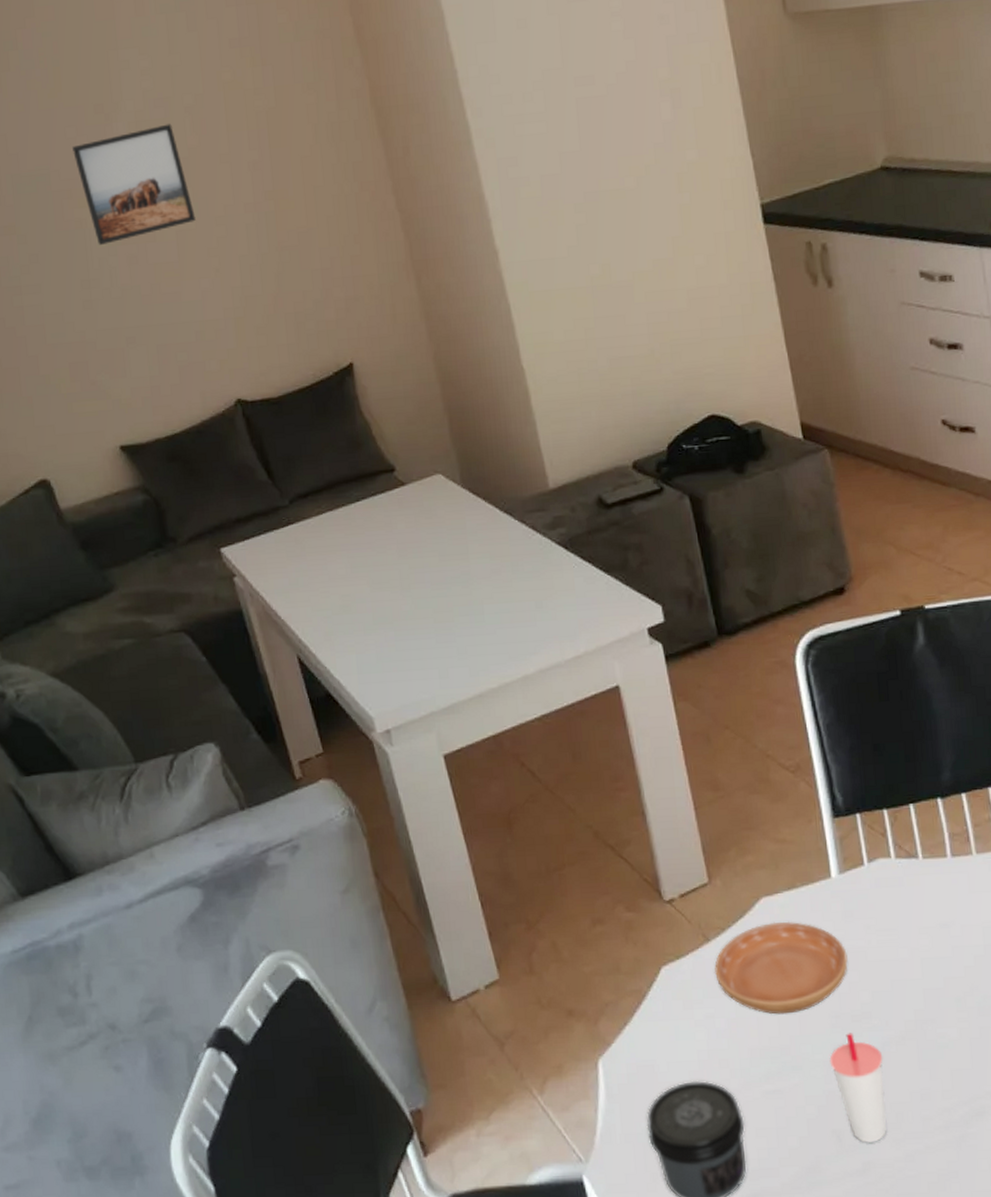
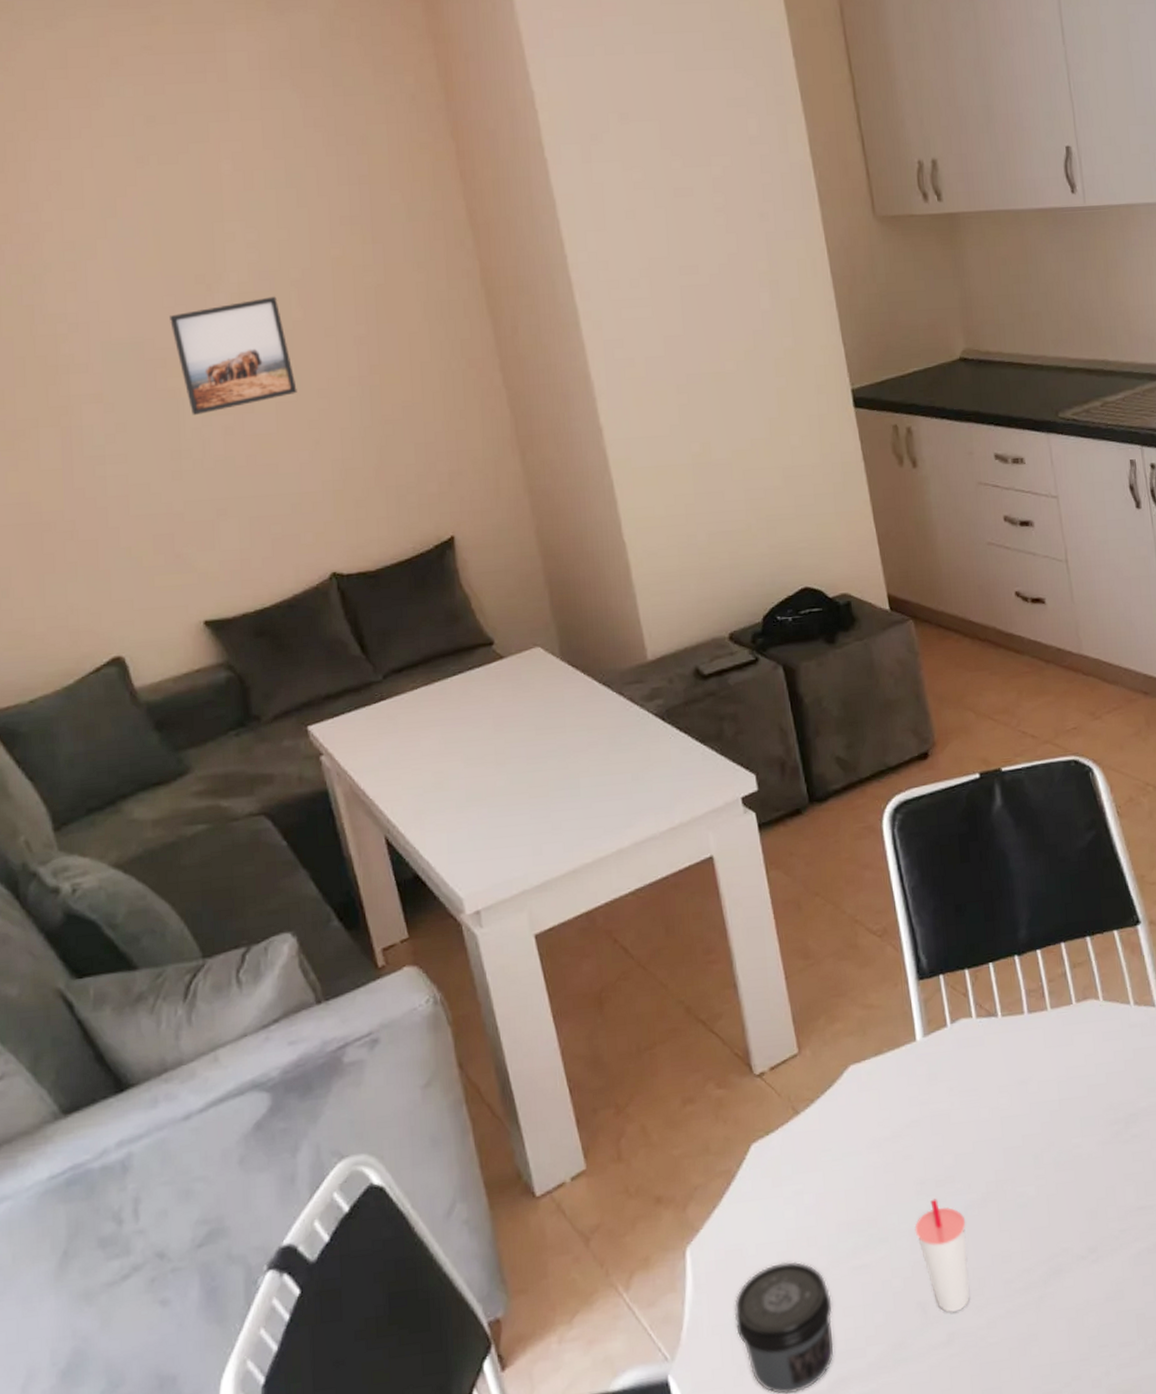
saucer: present [714,921,848,1015] -> none [803,1088,932,1186]

